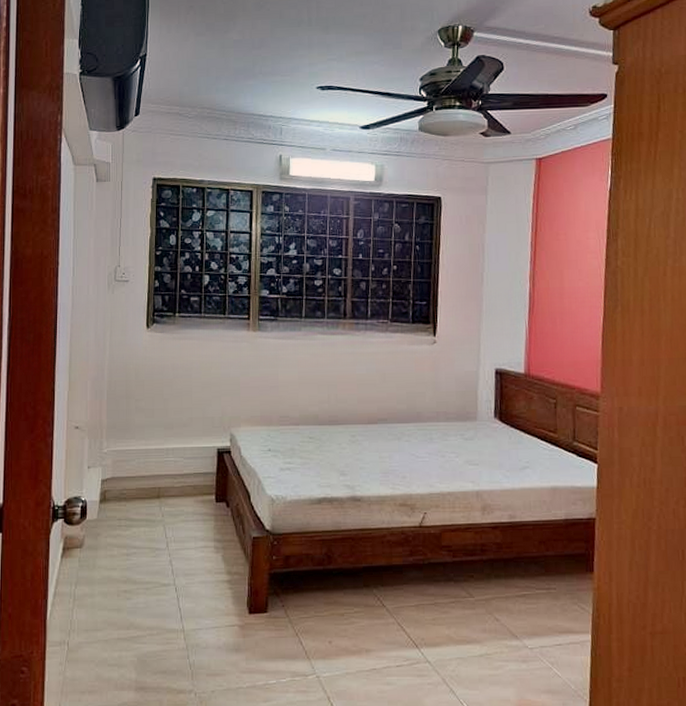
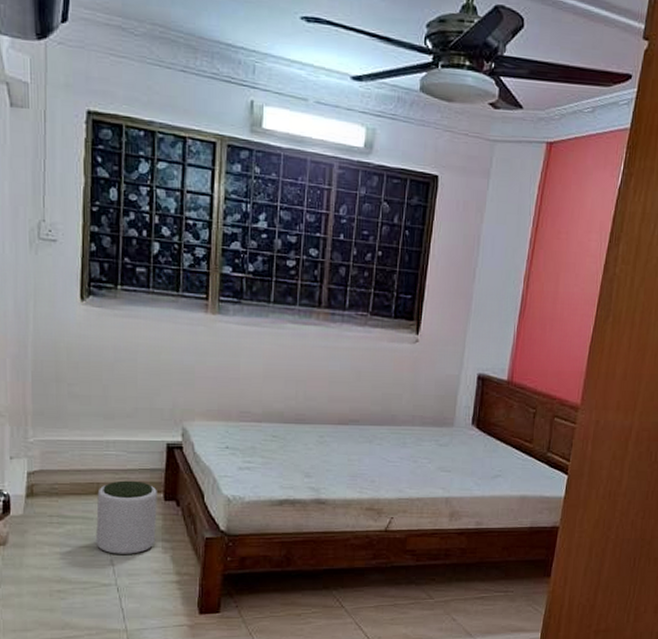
plant pot: none [158,484,210,556] -> present [96,480,157,555]

